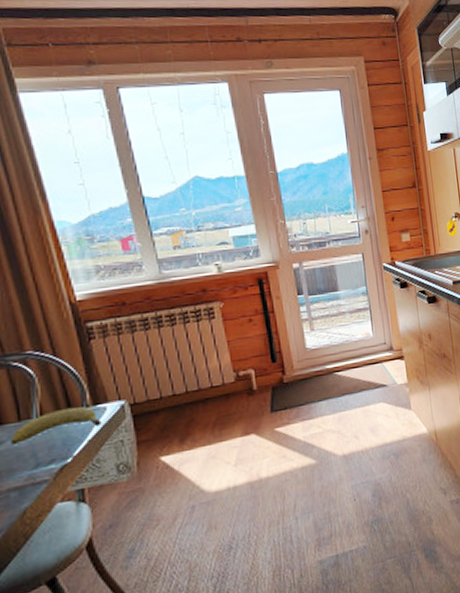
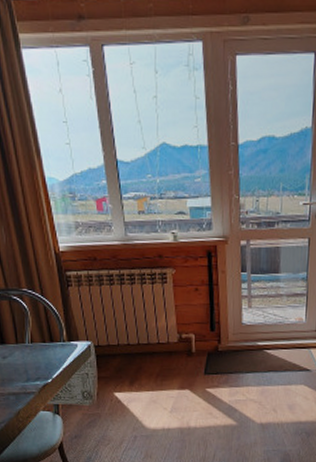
fruit: present [9,406,102,445] -> none [10,339,74,361]

